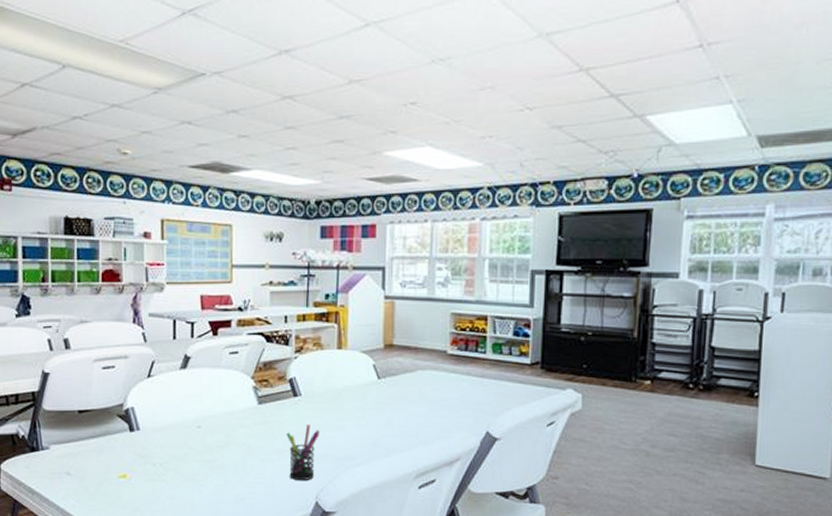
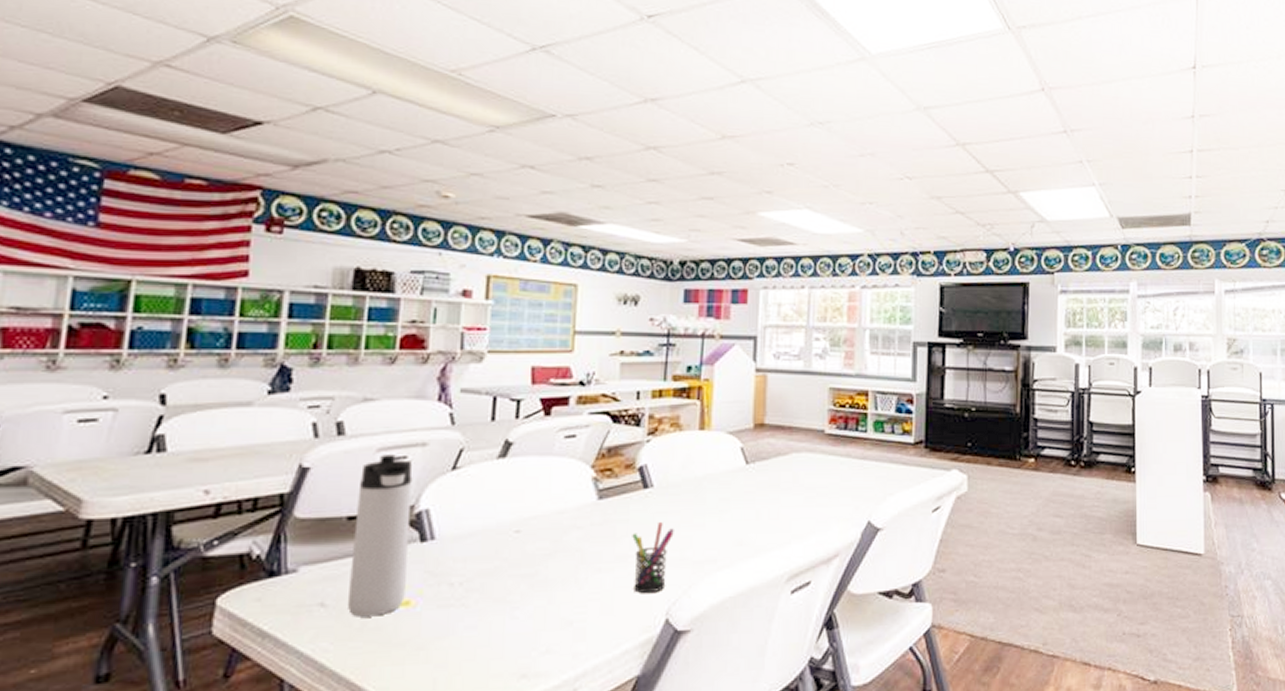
thermos bottle: none [84,364,123,484] -> present [347,454,413,617]

